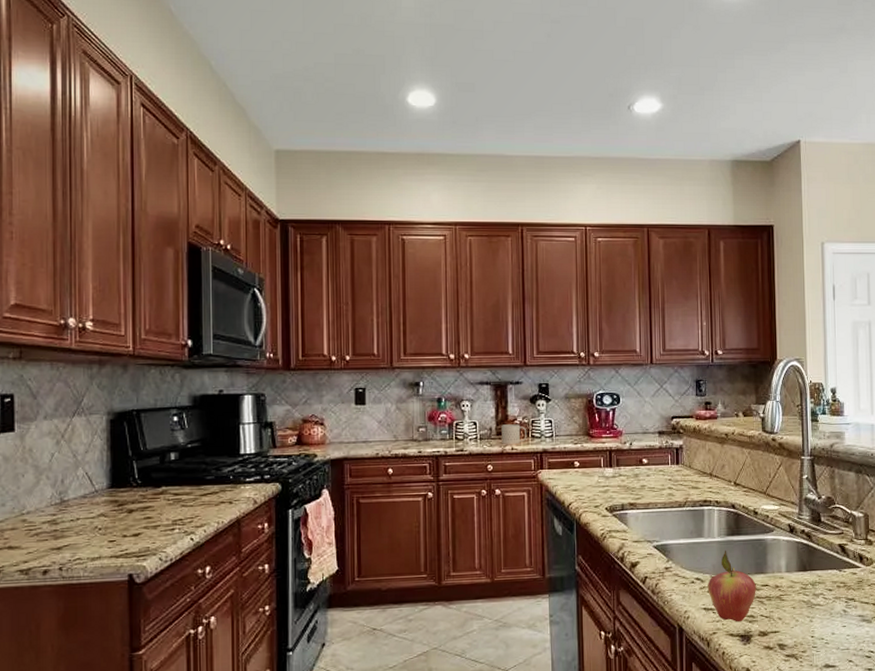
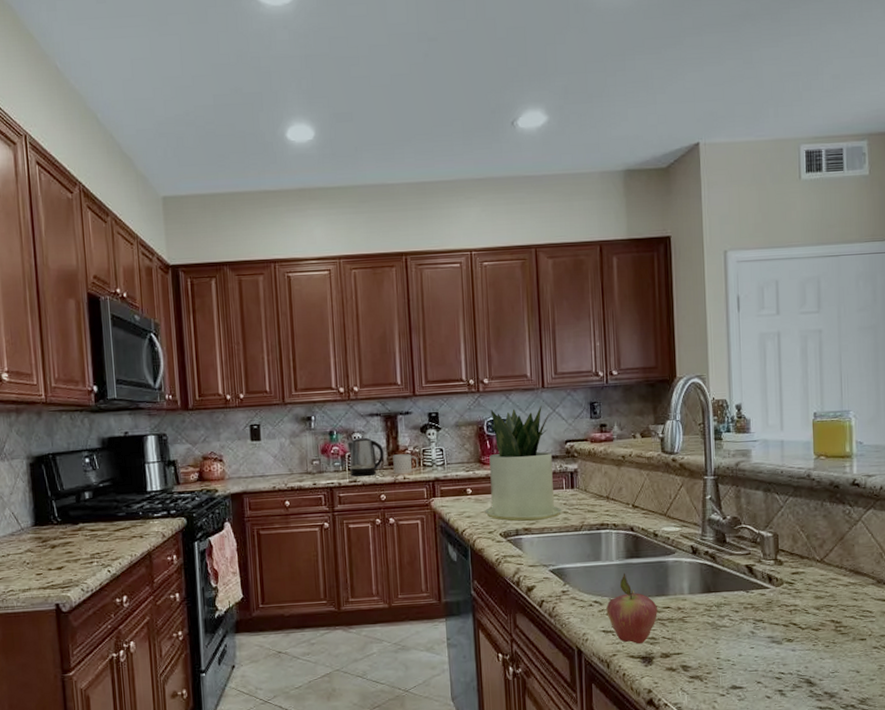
kettle: none [455,405,493,446] -> present [347,437,384,477]
planter: none [592,381,666,497] -> present [485,406,561,522]

